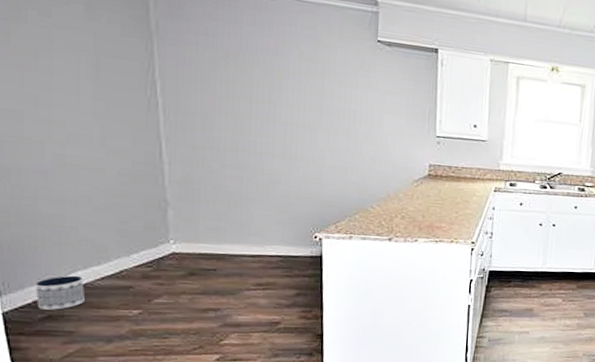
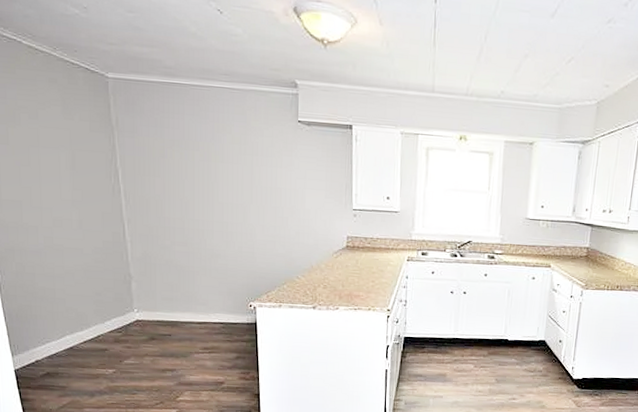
planter: present [35,275,84,310] -> none [36,339,72,368]

